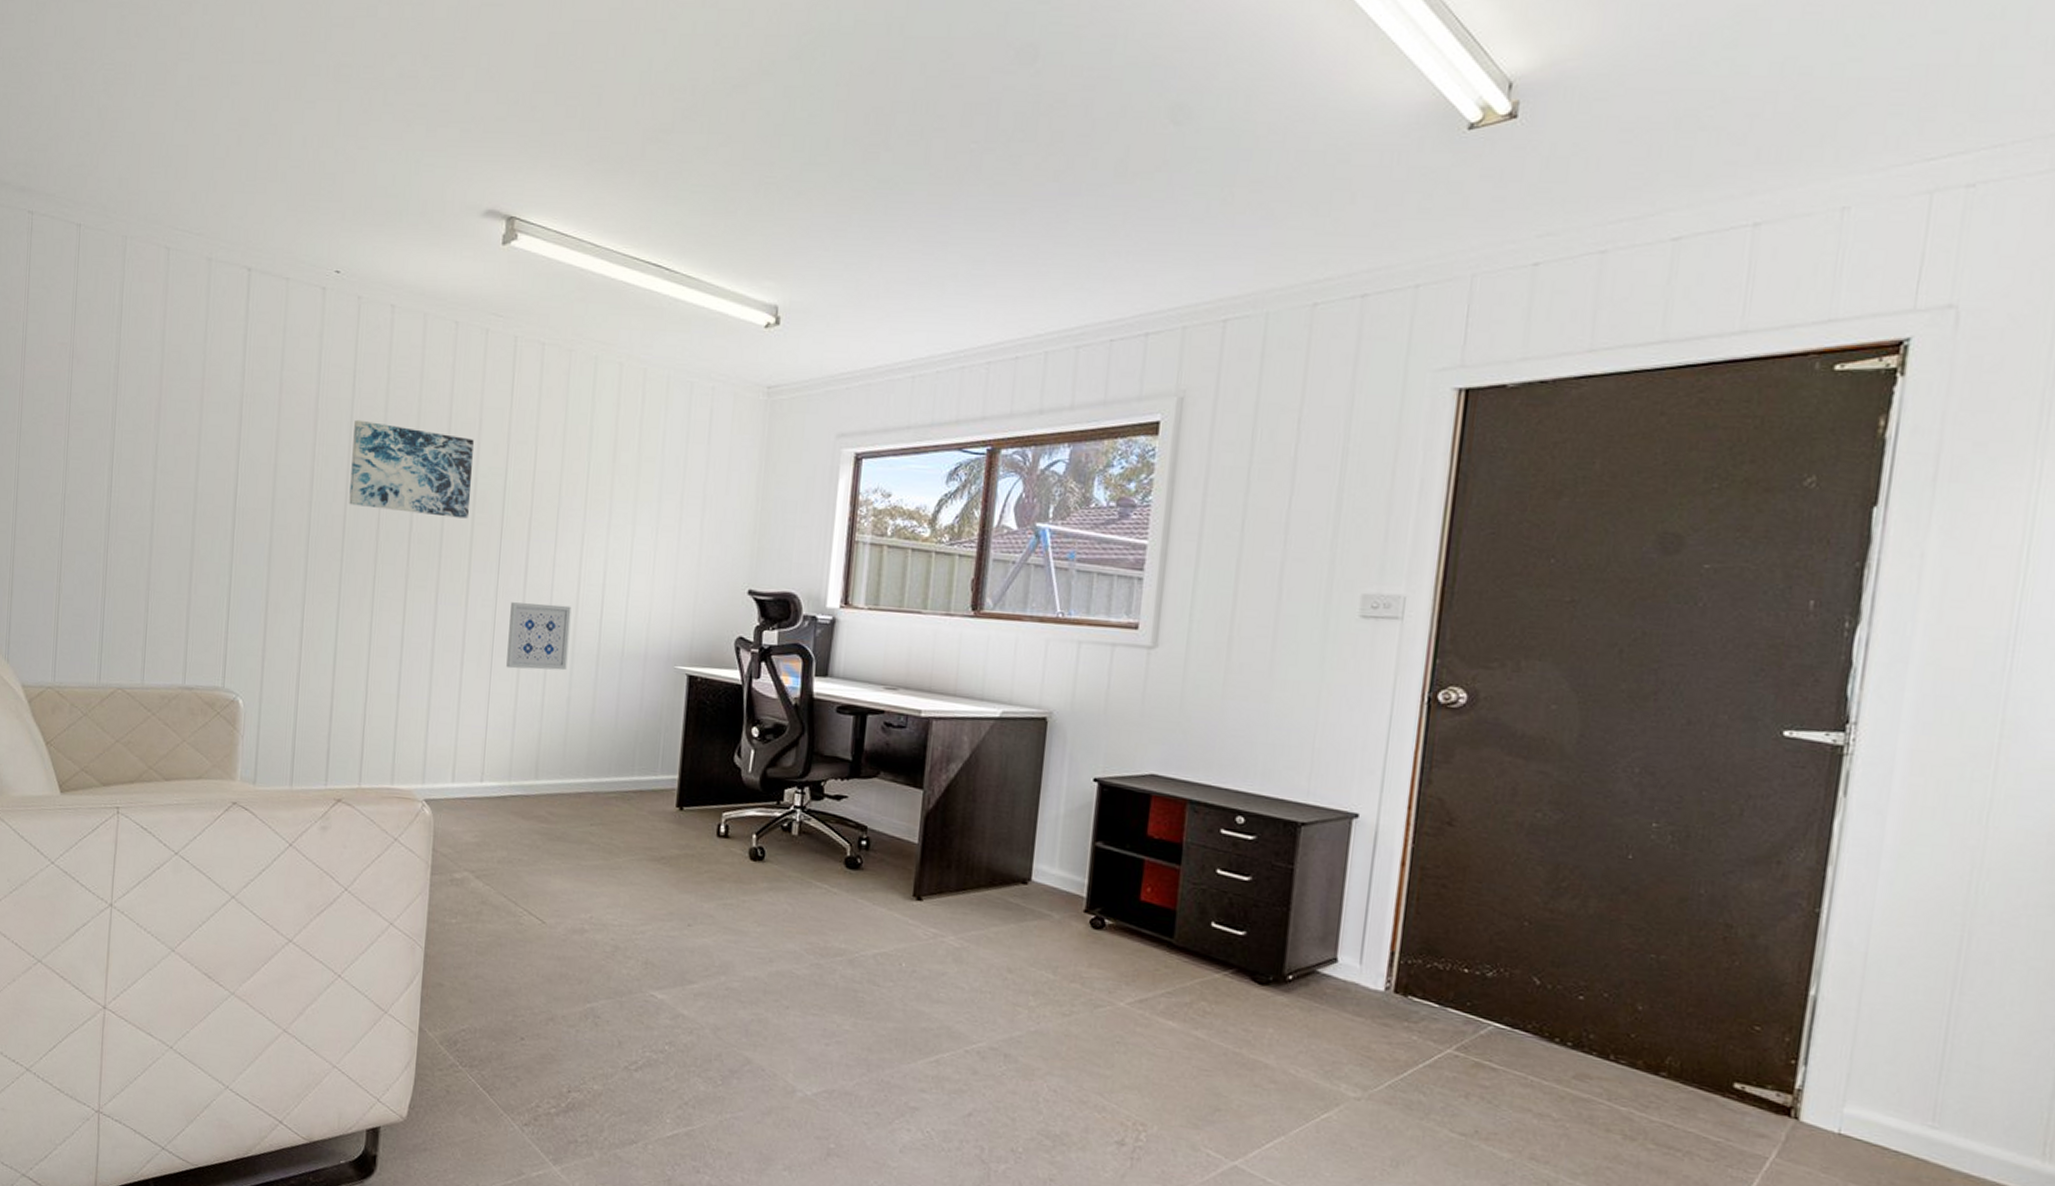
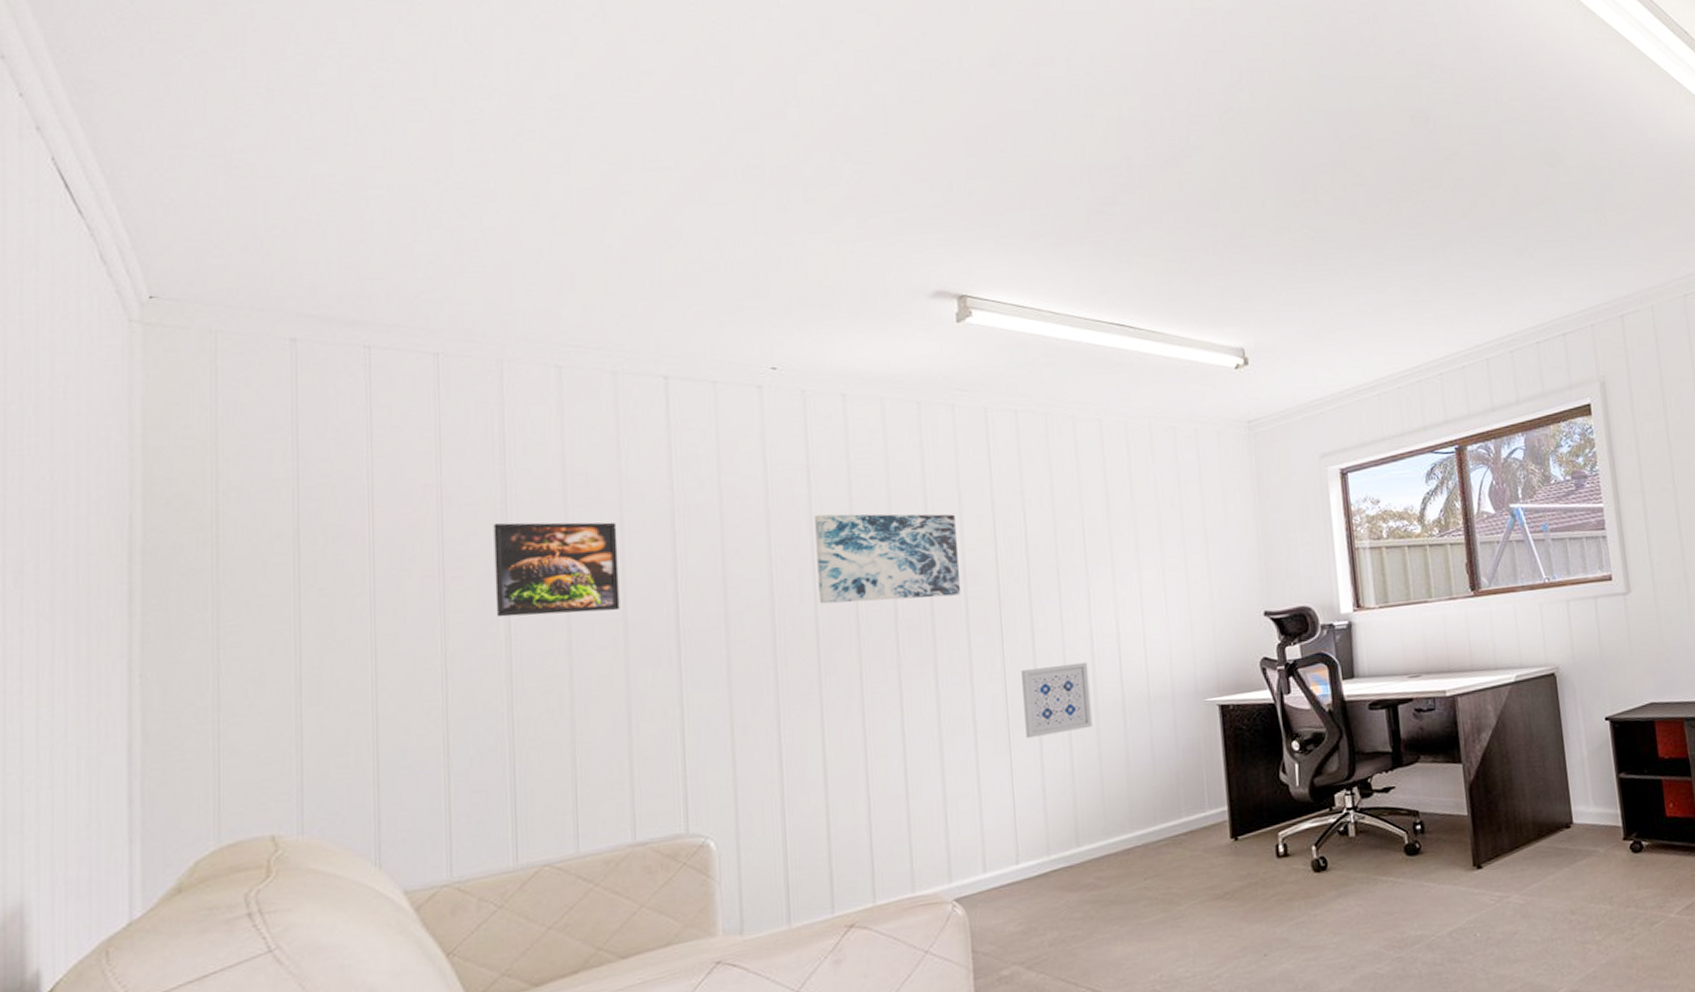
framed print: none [103,386,198,480] -> present [493,522,620,618]

